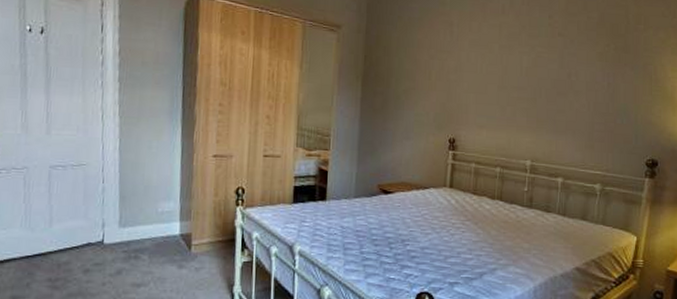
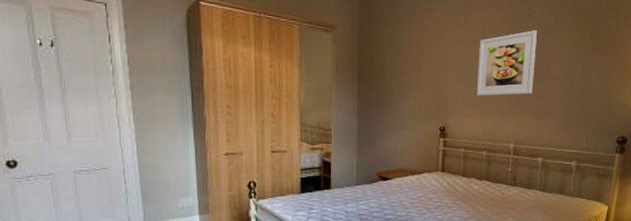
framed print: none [490,39,558,108] -> present [476,30,537,96]

